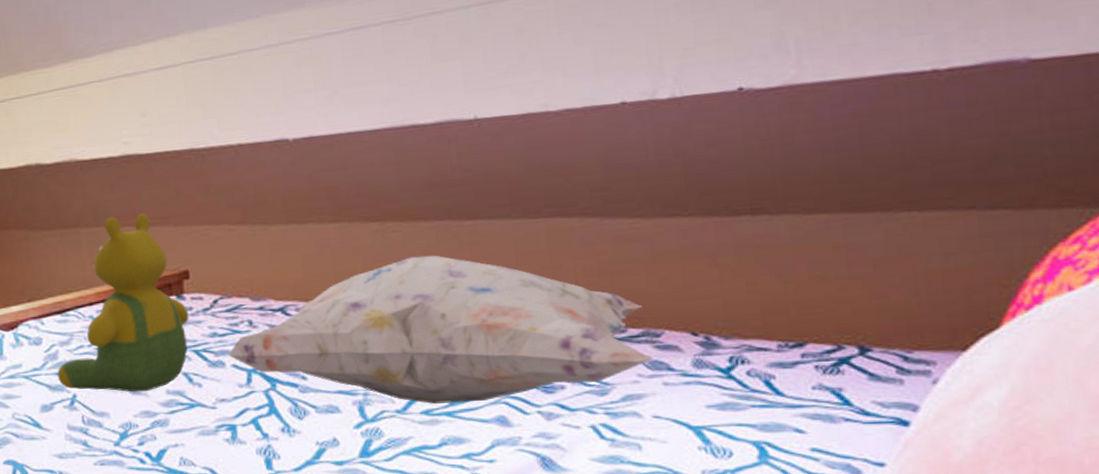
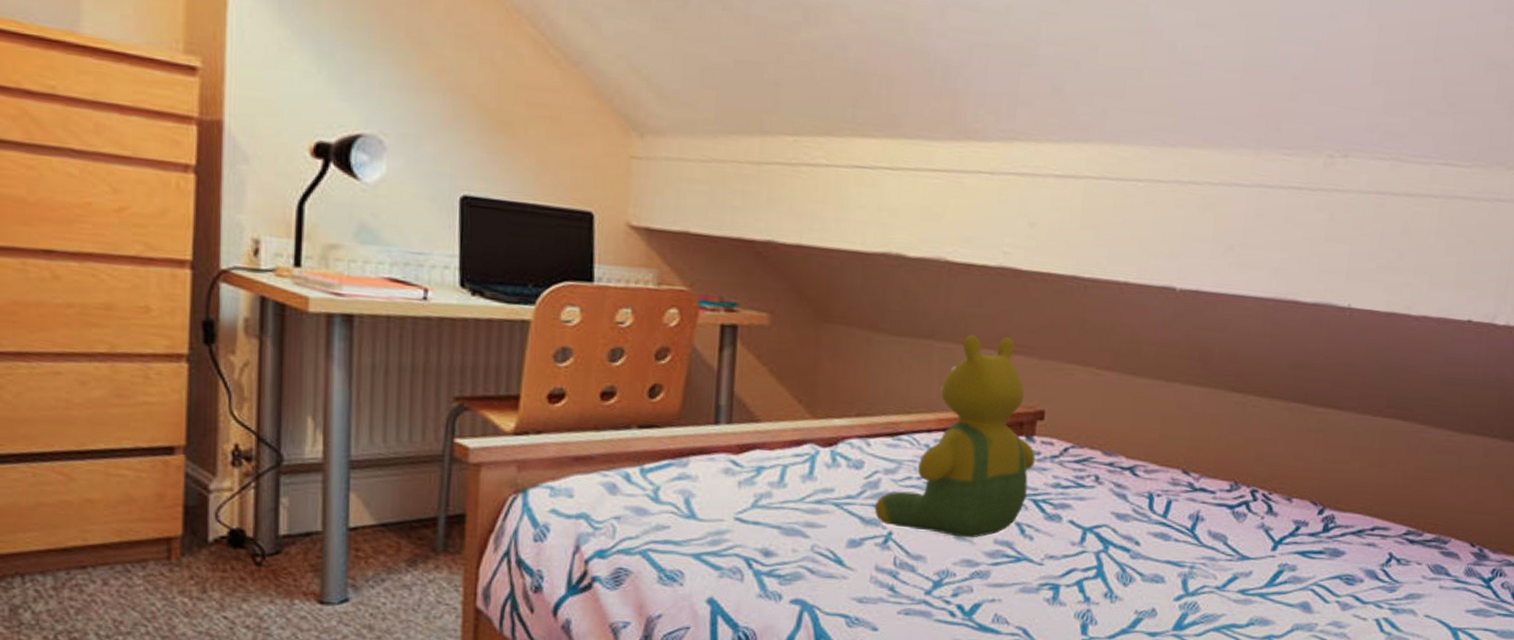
decorative pillow: present [227,255,653,404] -> none [1066,434,1441,587]

